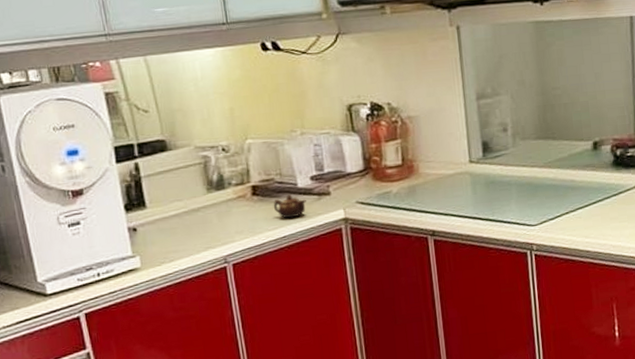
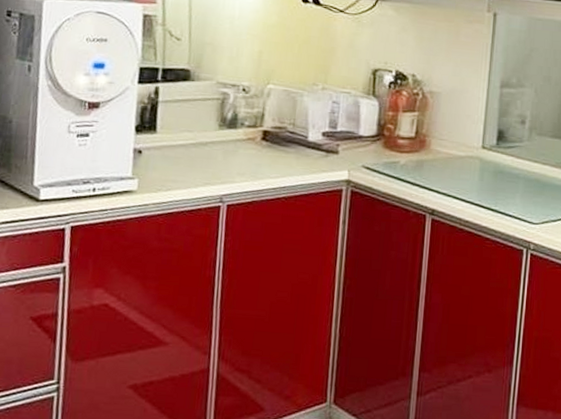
teapot: present [273,195,306,219] -> none [279,146,313,170]

